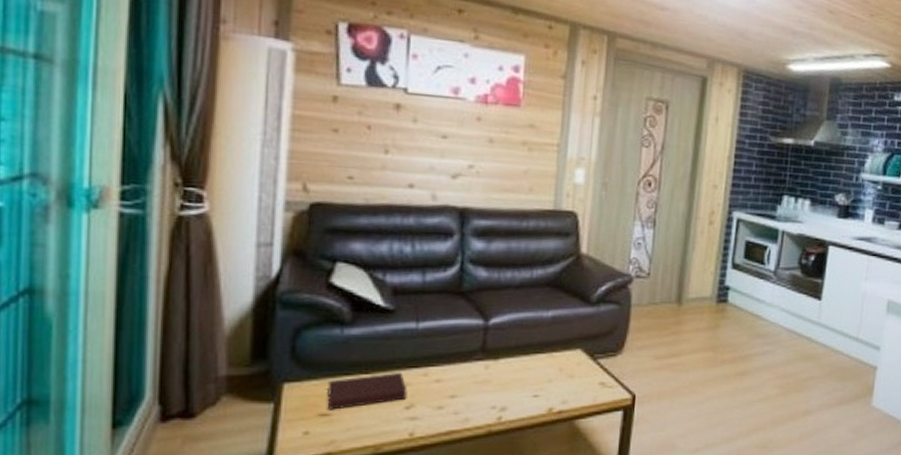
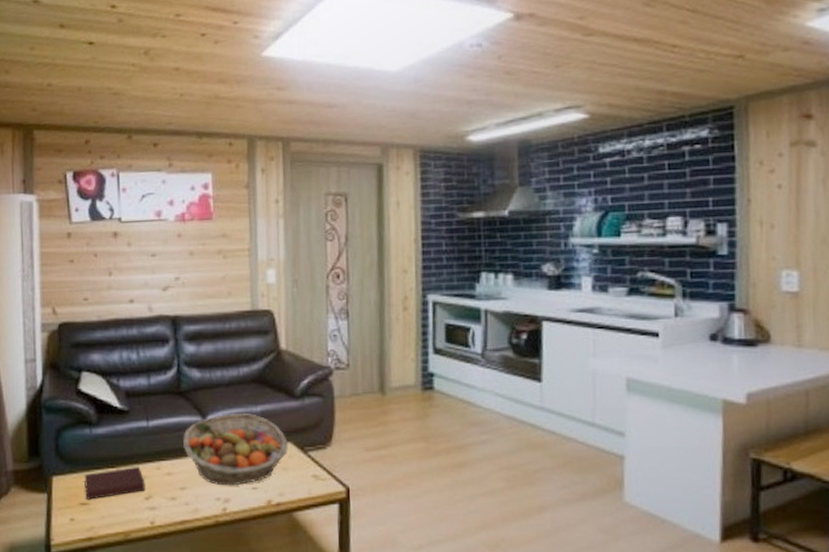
fruit basket: none [457,318,578,394] -> present [182,414,288,486]

